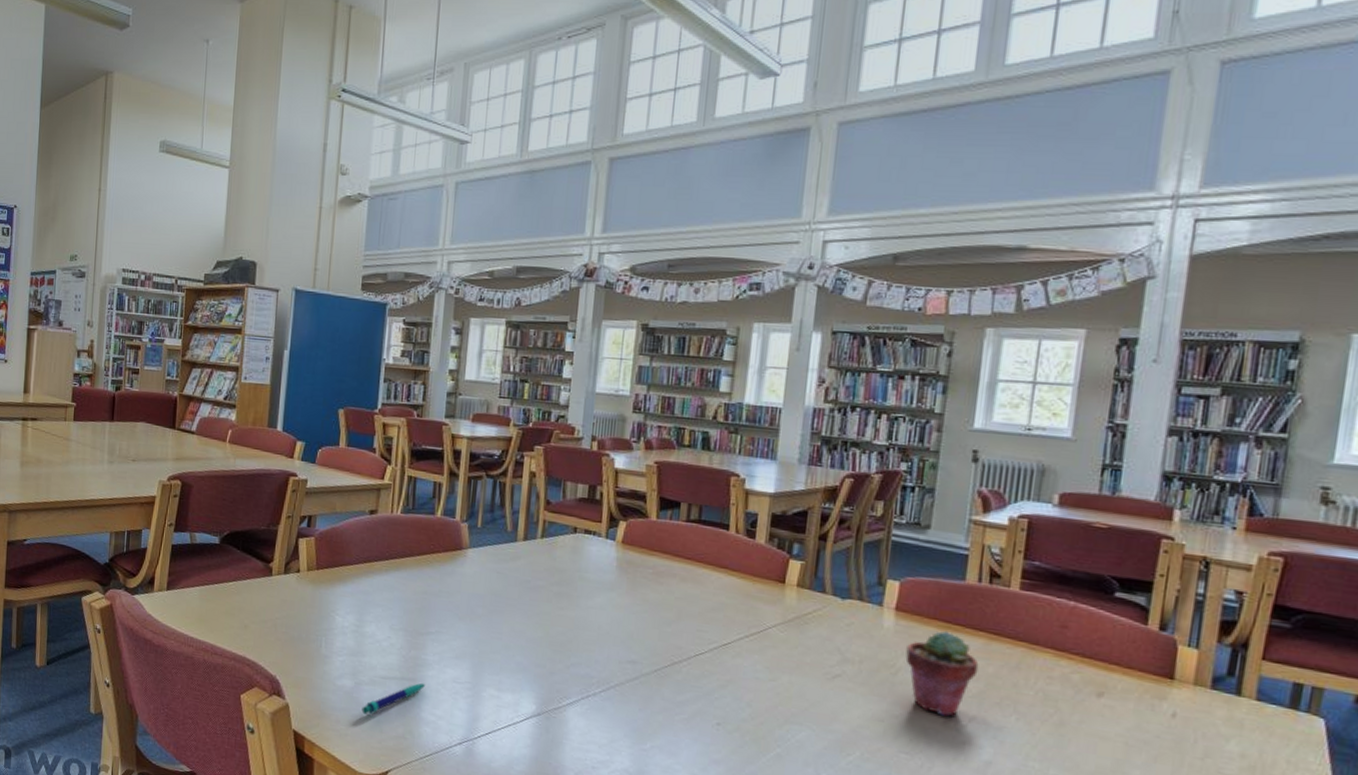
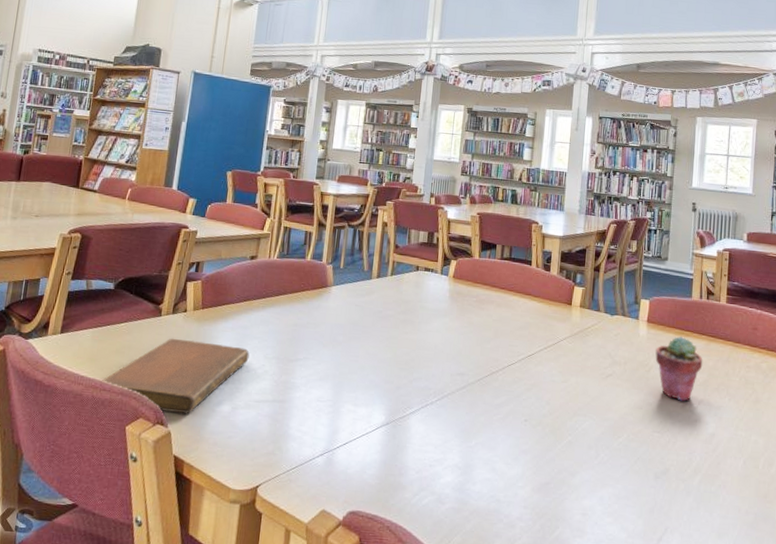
notebook: none [213,601,373,686] -> present [102,338,250,414]
pen: present [361,683,426,715] -> none [237,403,294,435]

